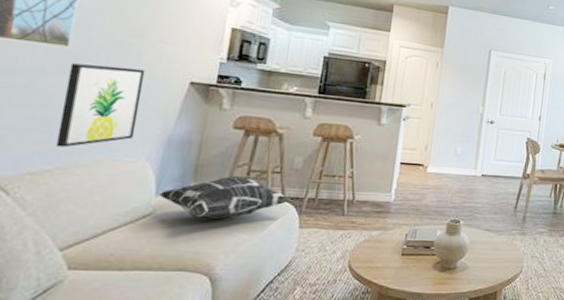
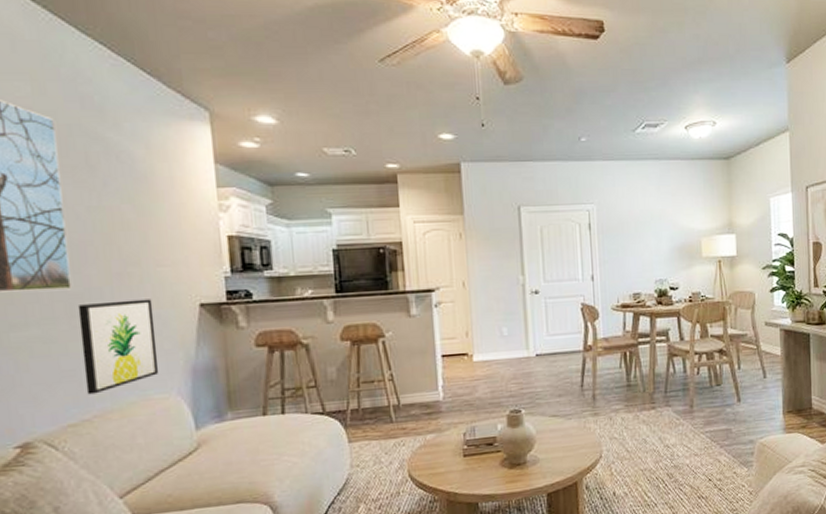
decorative pillow: present [159,176,292,219] -> none [199,397,334,447]

